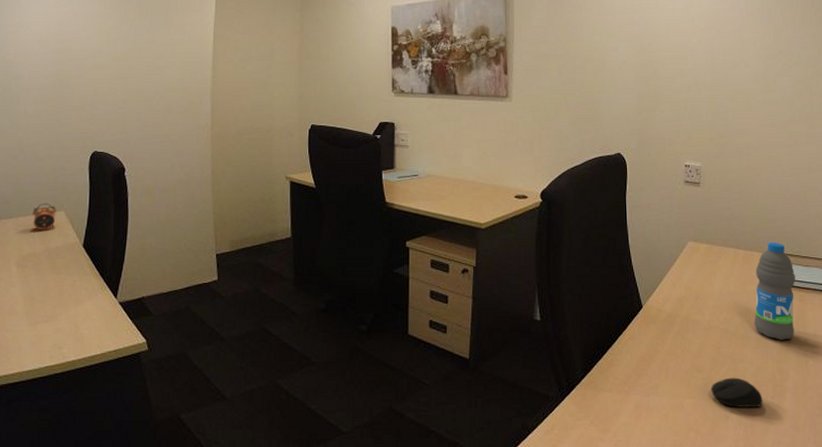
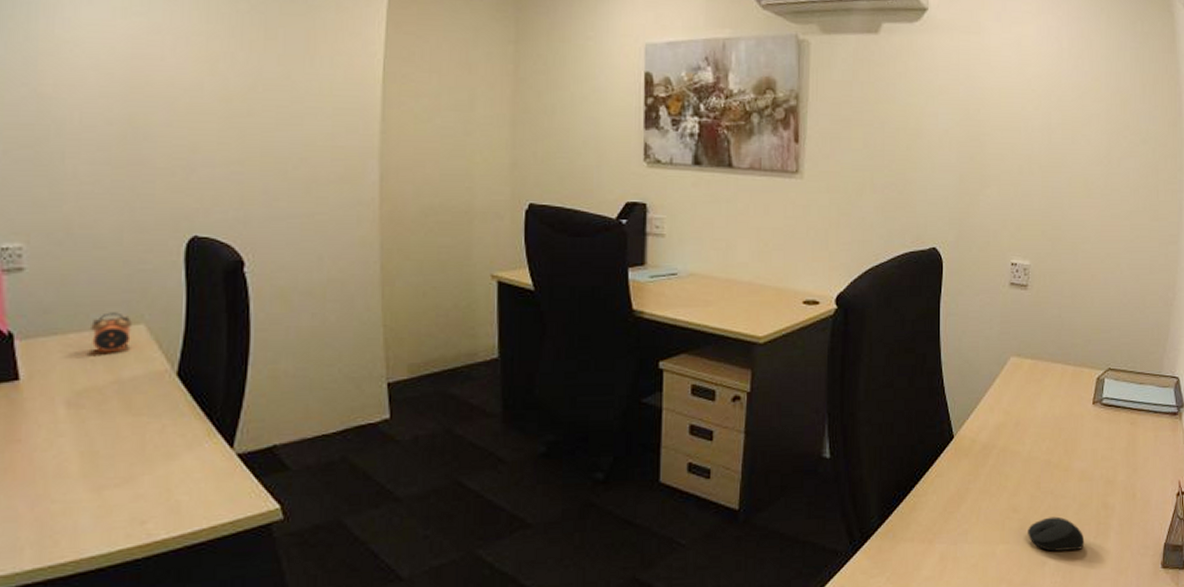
water bottle: present [754,243,796,340] -> none [1080,356,1128,471]

